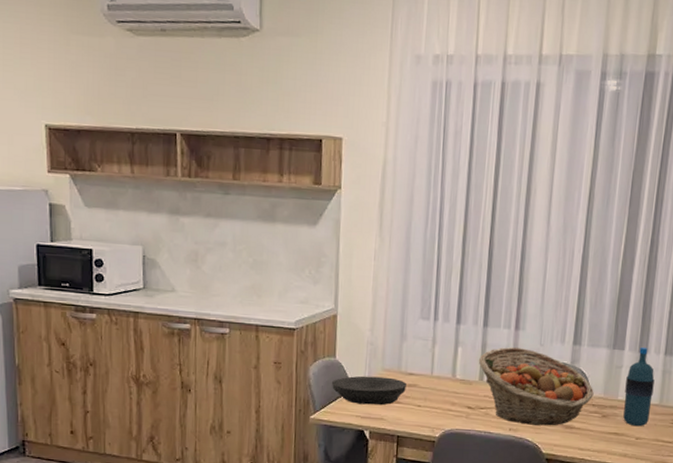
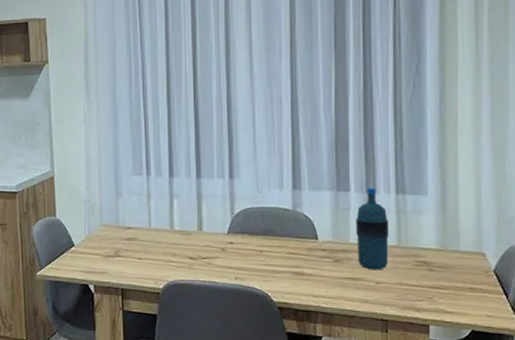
plate: present [332,375,406,406] -> none [55,232,126,260]
fruit basket: present [478,347,594,426] -> none [195,195,322,273]

